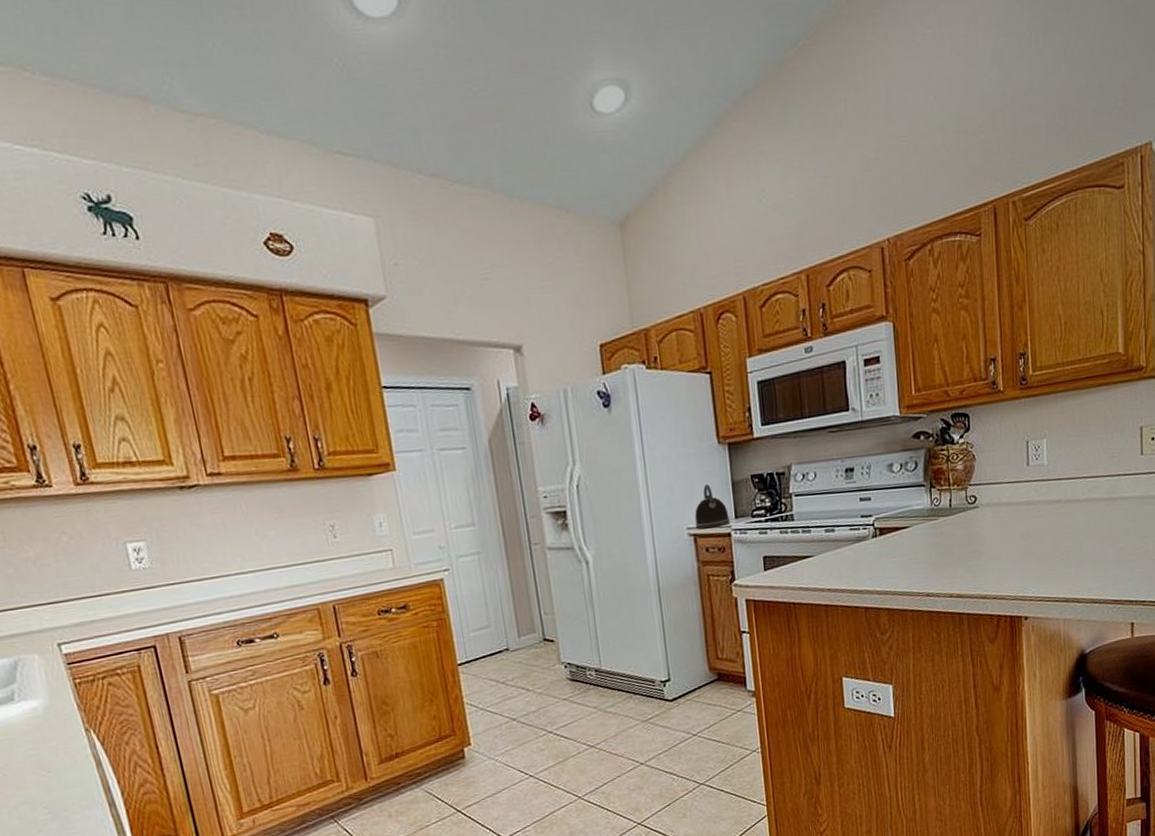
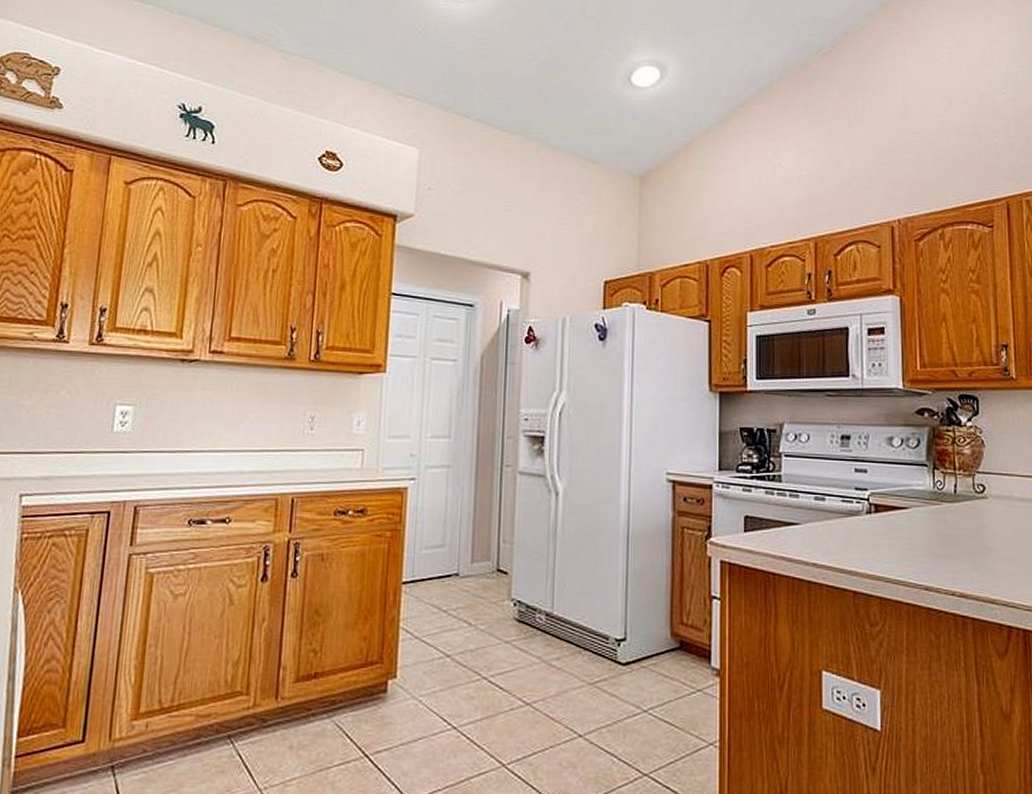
kettle: present [695,484,730,530] -> none [675,430,713,477]

